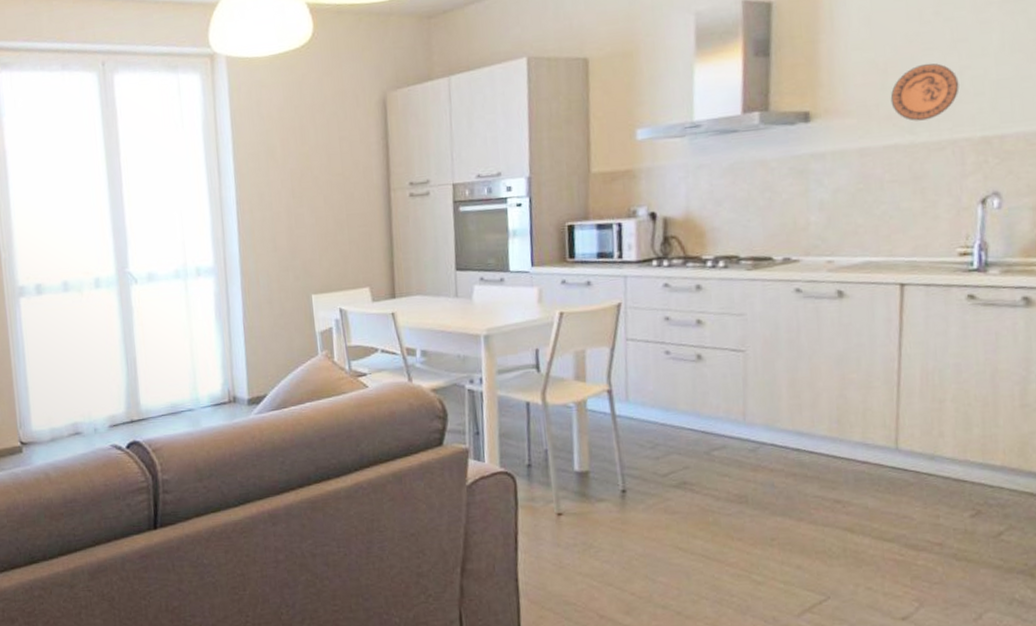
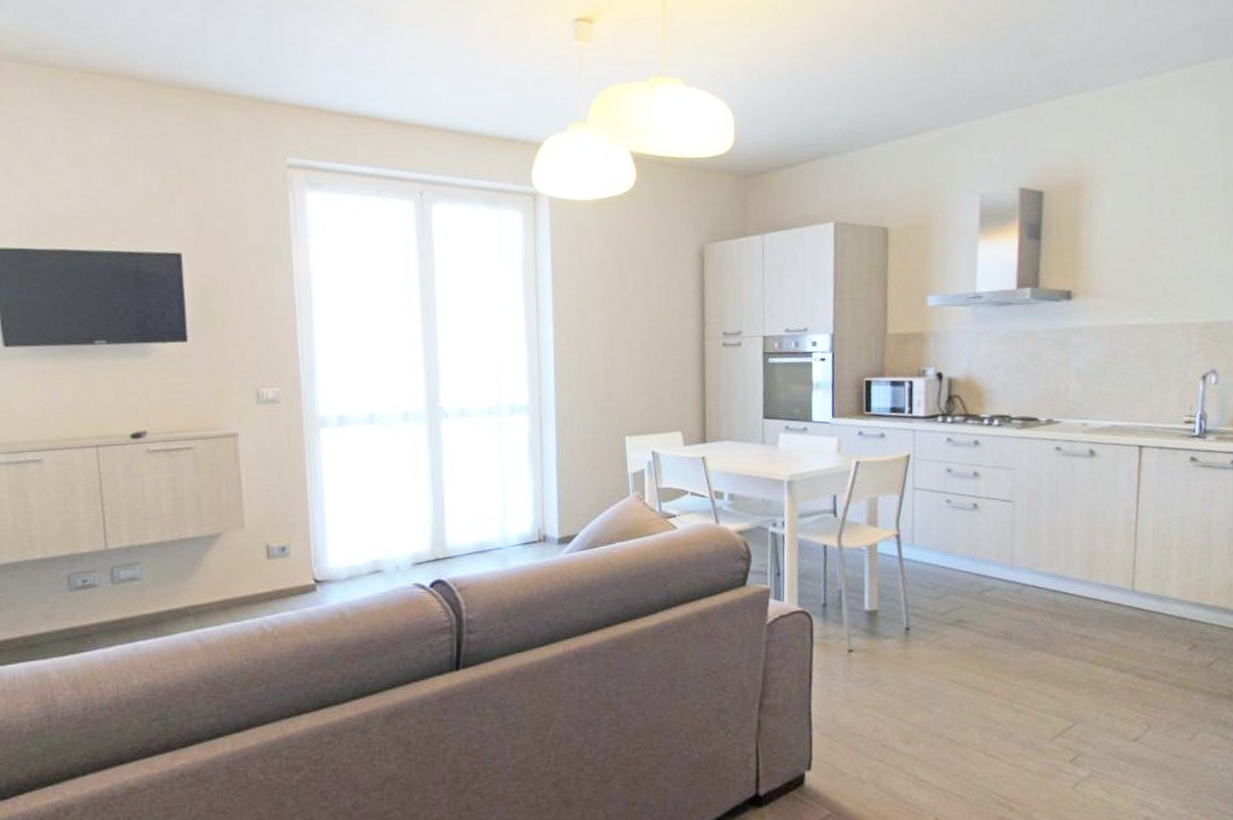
decorative plate: present [890,63,960,121] -> none [1135,256,1188,305]

